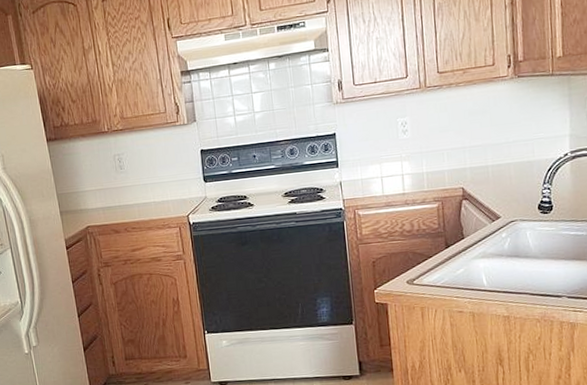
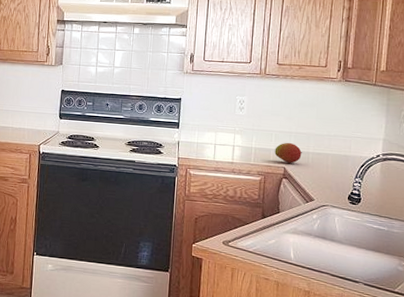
fruit: none [449,159,481,182] -> present [274,142,303,164]

